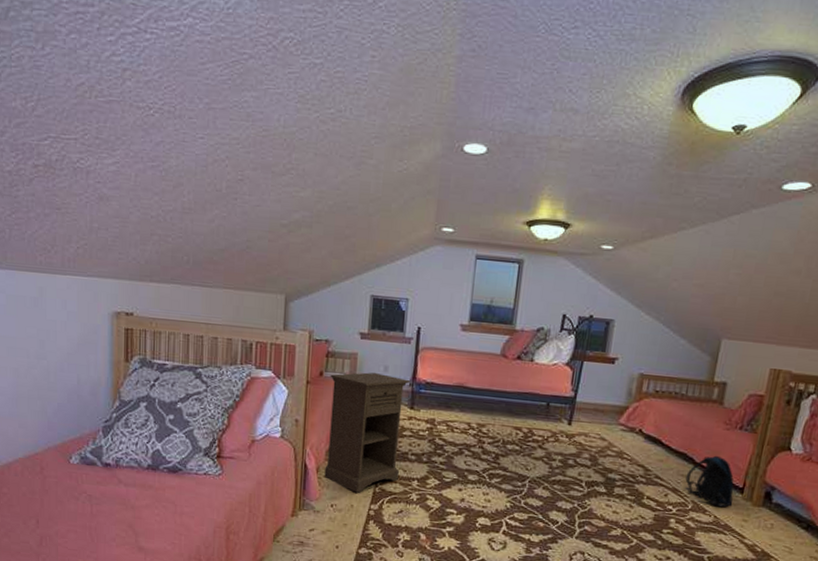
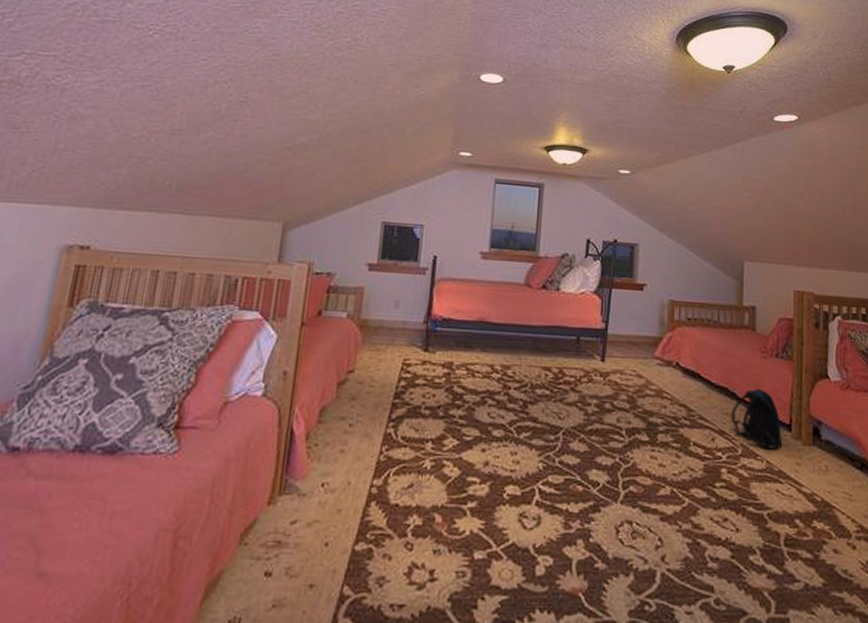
nightstand: present [324,372,411,493] -> none [315,308,425,464]

